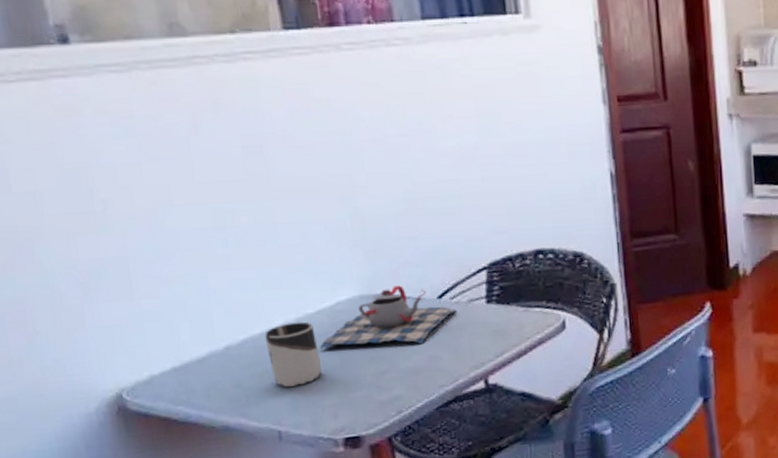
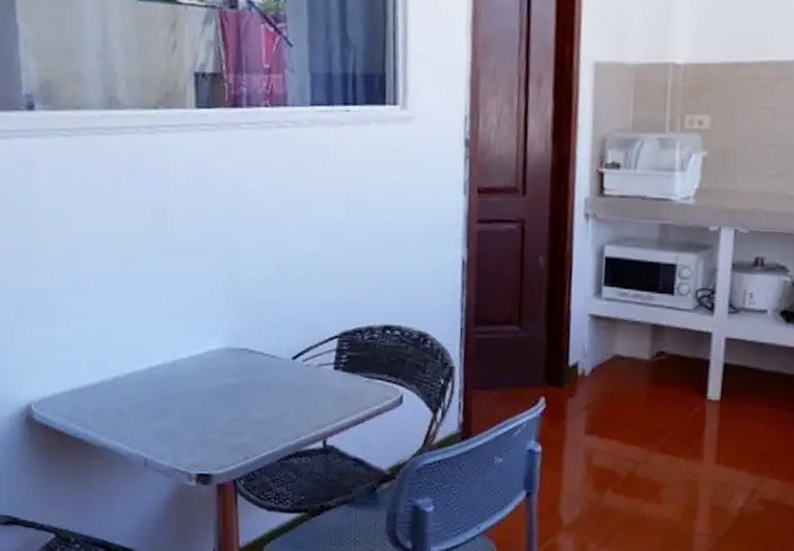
cup: present [264,322,322,387] -> none [145,364,187,421]
teapot: present [320,285,456,349] -> none [188,343,307,399]

